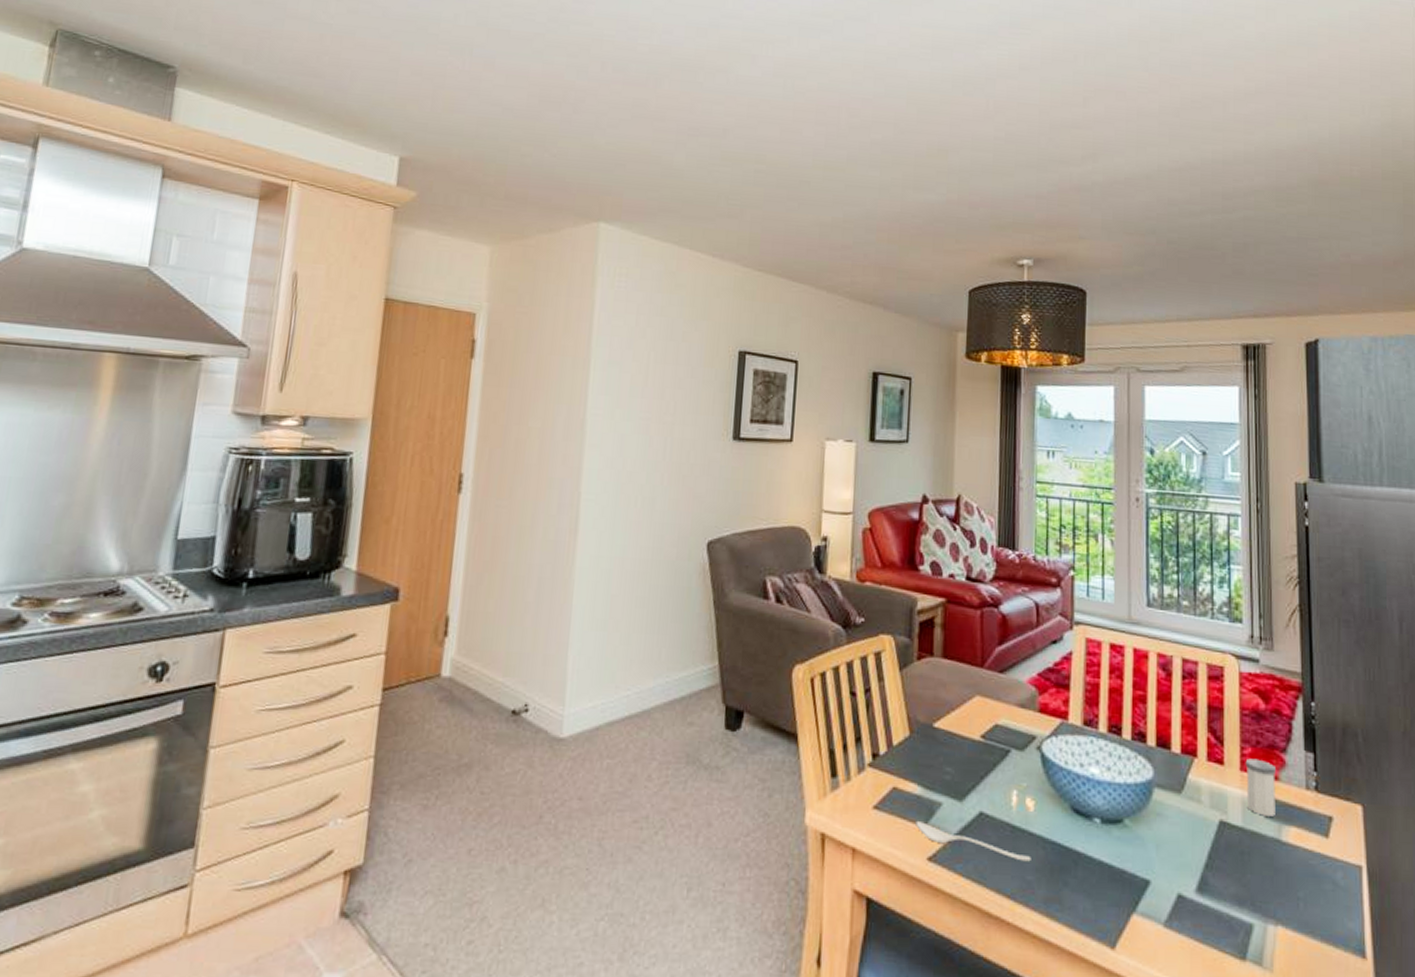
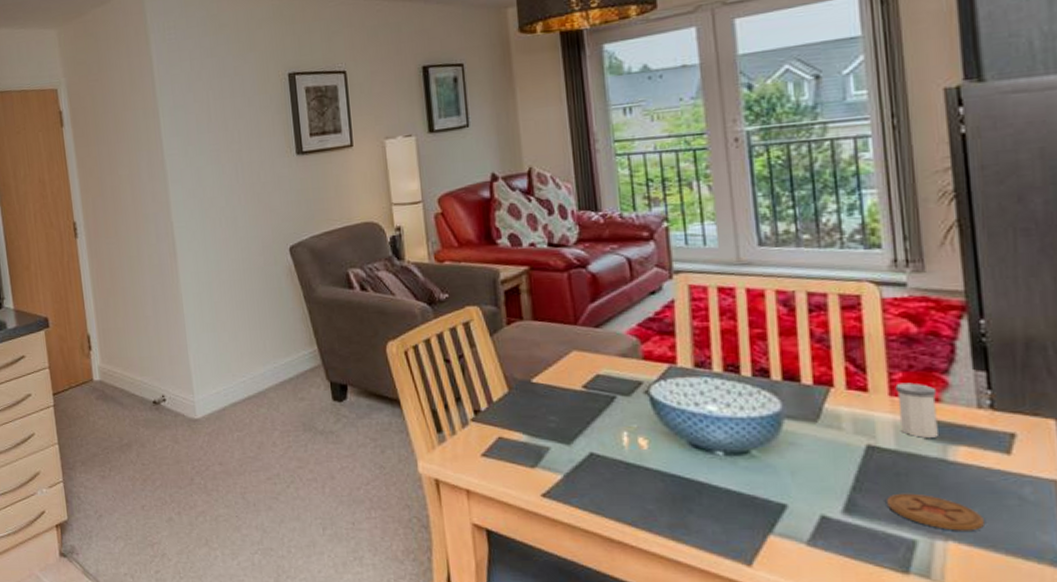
spoon: present [915,822,1031,862] -> none [525,465,650,493]
coaster: none [1232,873,1306,916] -> present [887,493,984,531]

